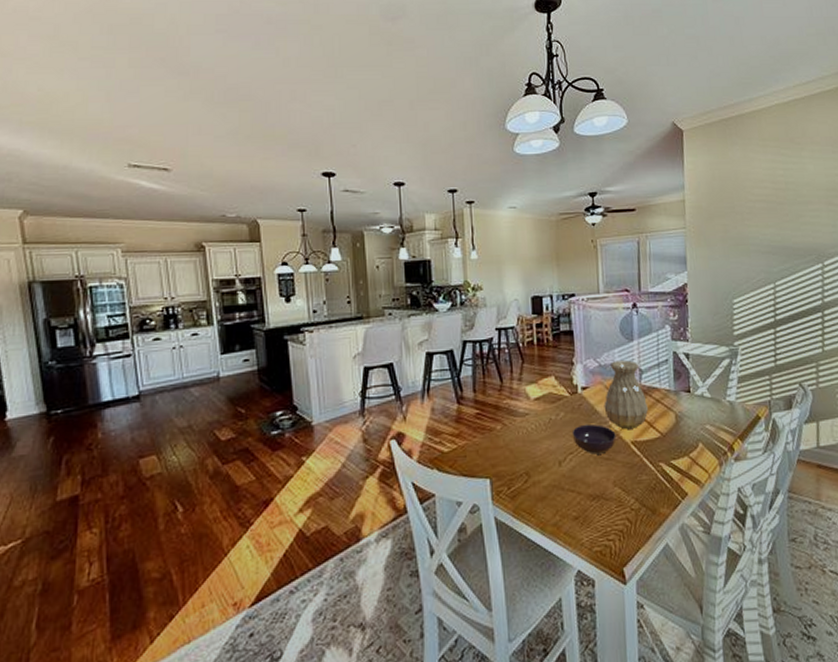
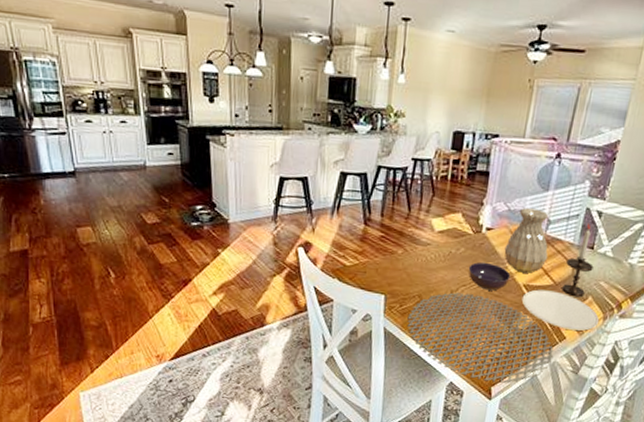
place mat: none [518,461,680,562] -> present [407,292,553,383]
plate: none [633,443,717,485] -> present [521,289,600,332]
candlestick: none [668,366,696,446] -> present [562,223,594,297]

